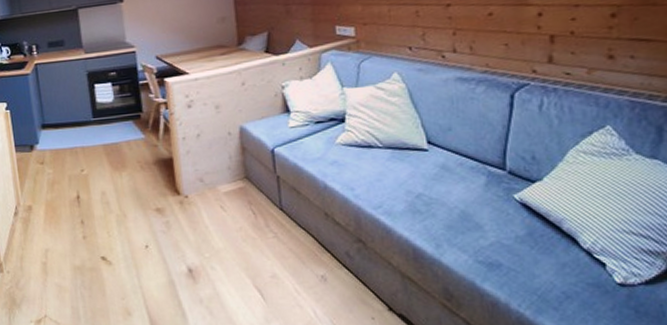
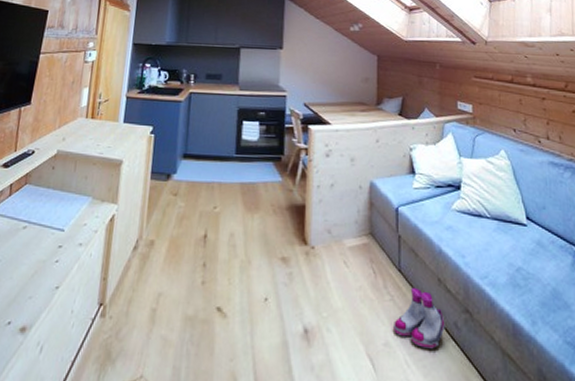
boots: none [279,223,336,277] -> present [394,287,445,349]

